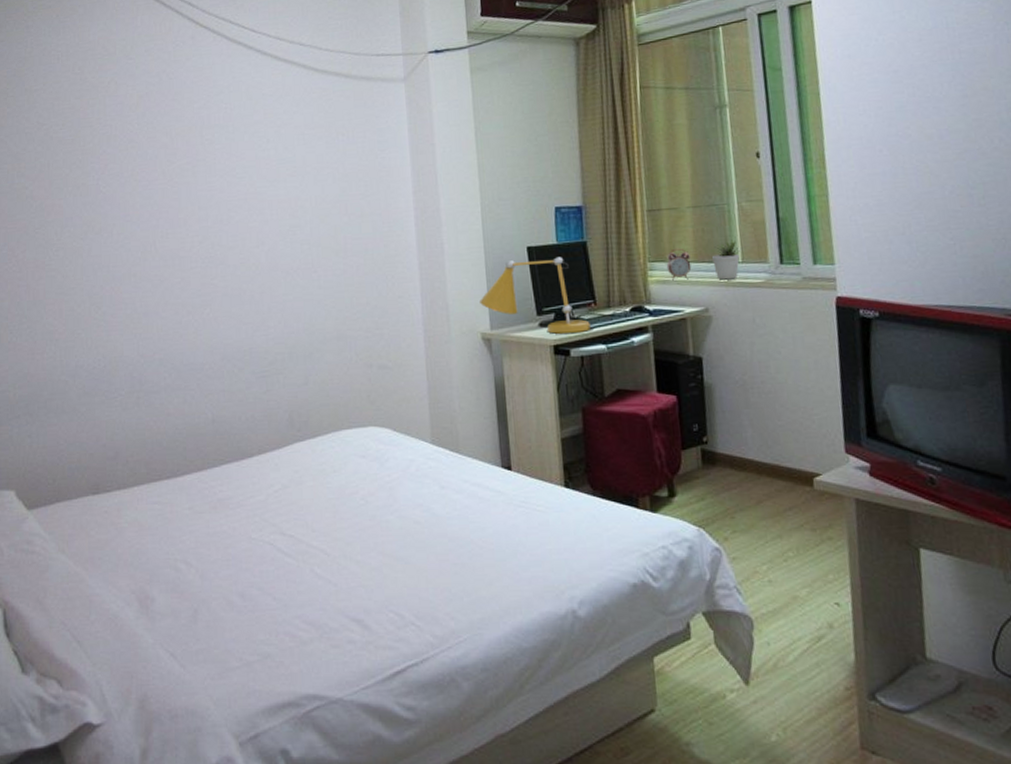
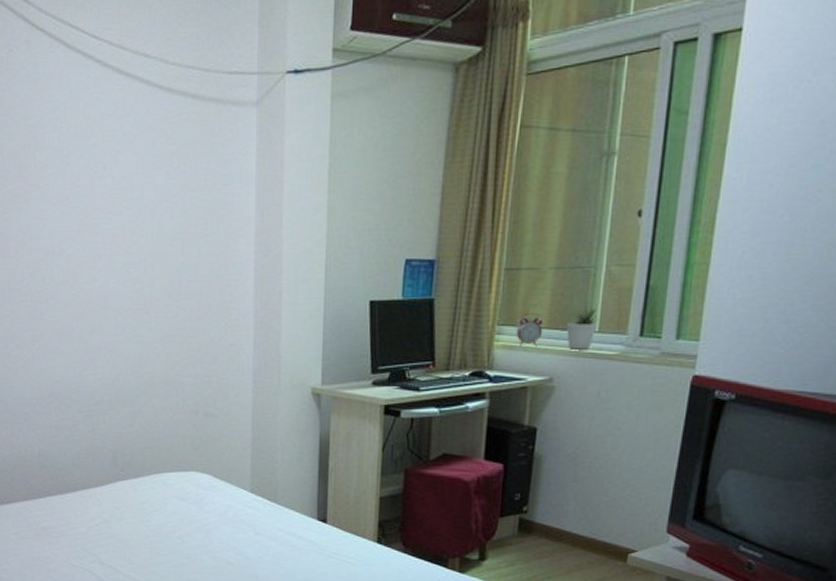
table lamp: present [480,257,593,334] -> none [314,314,428,395]

